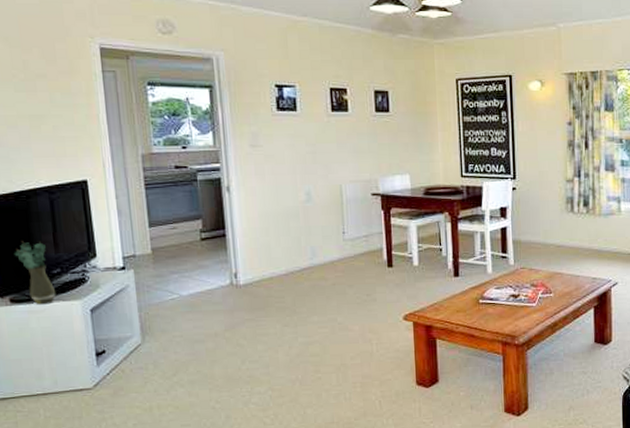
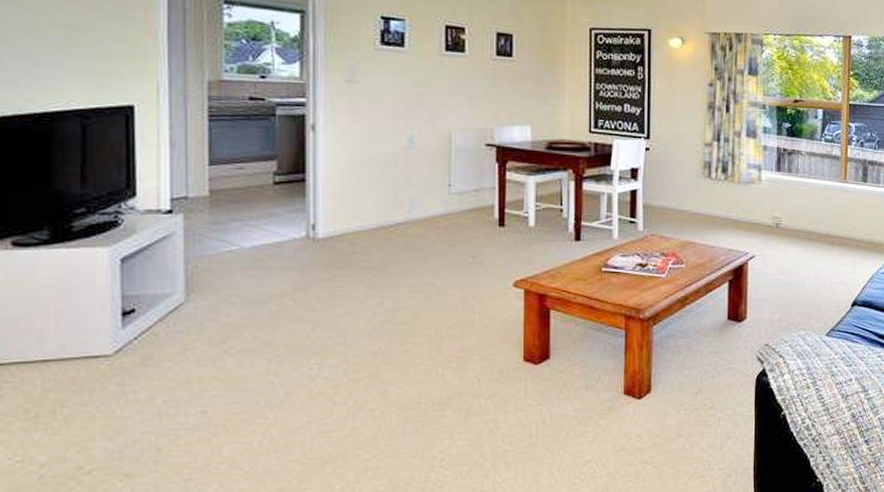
vase: present [14,241,56,305] -> none [24,172,77,251]

